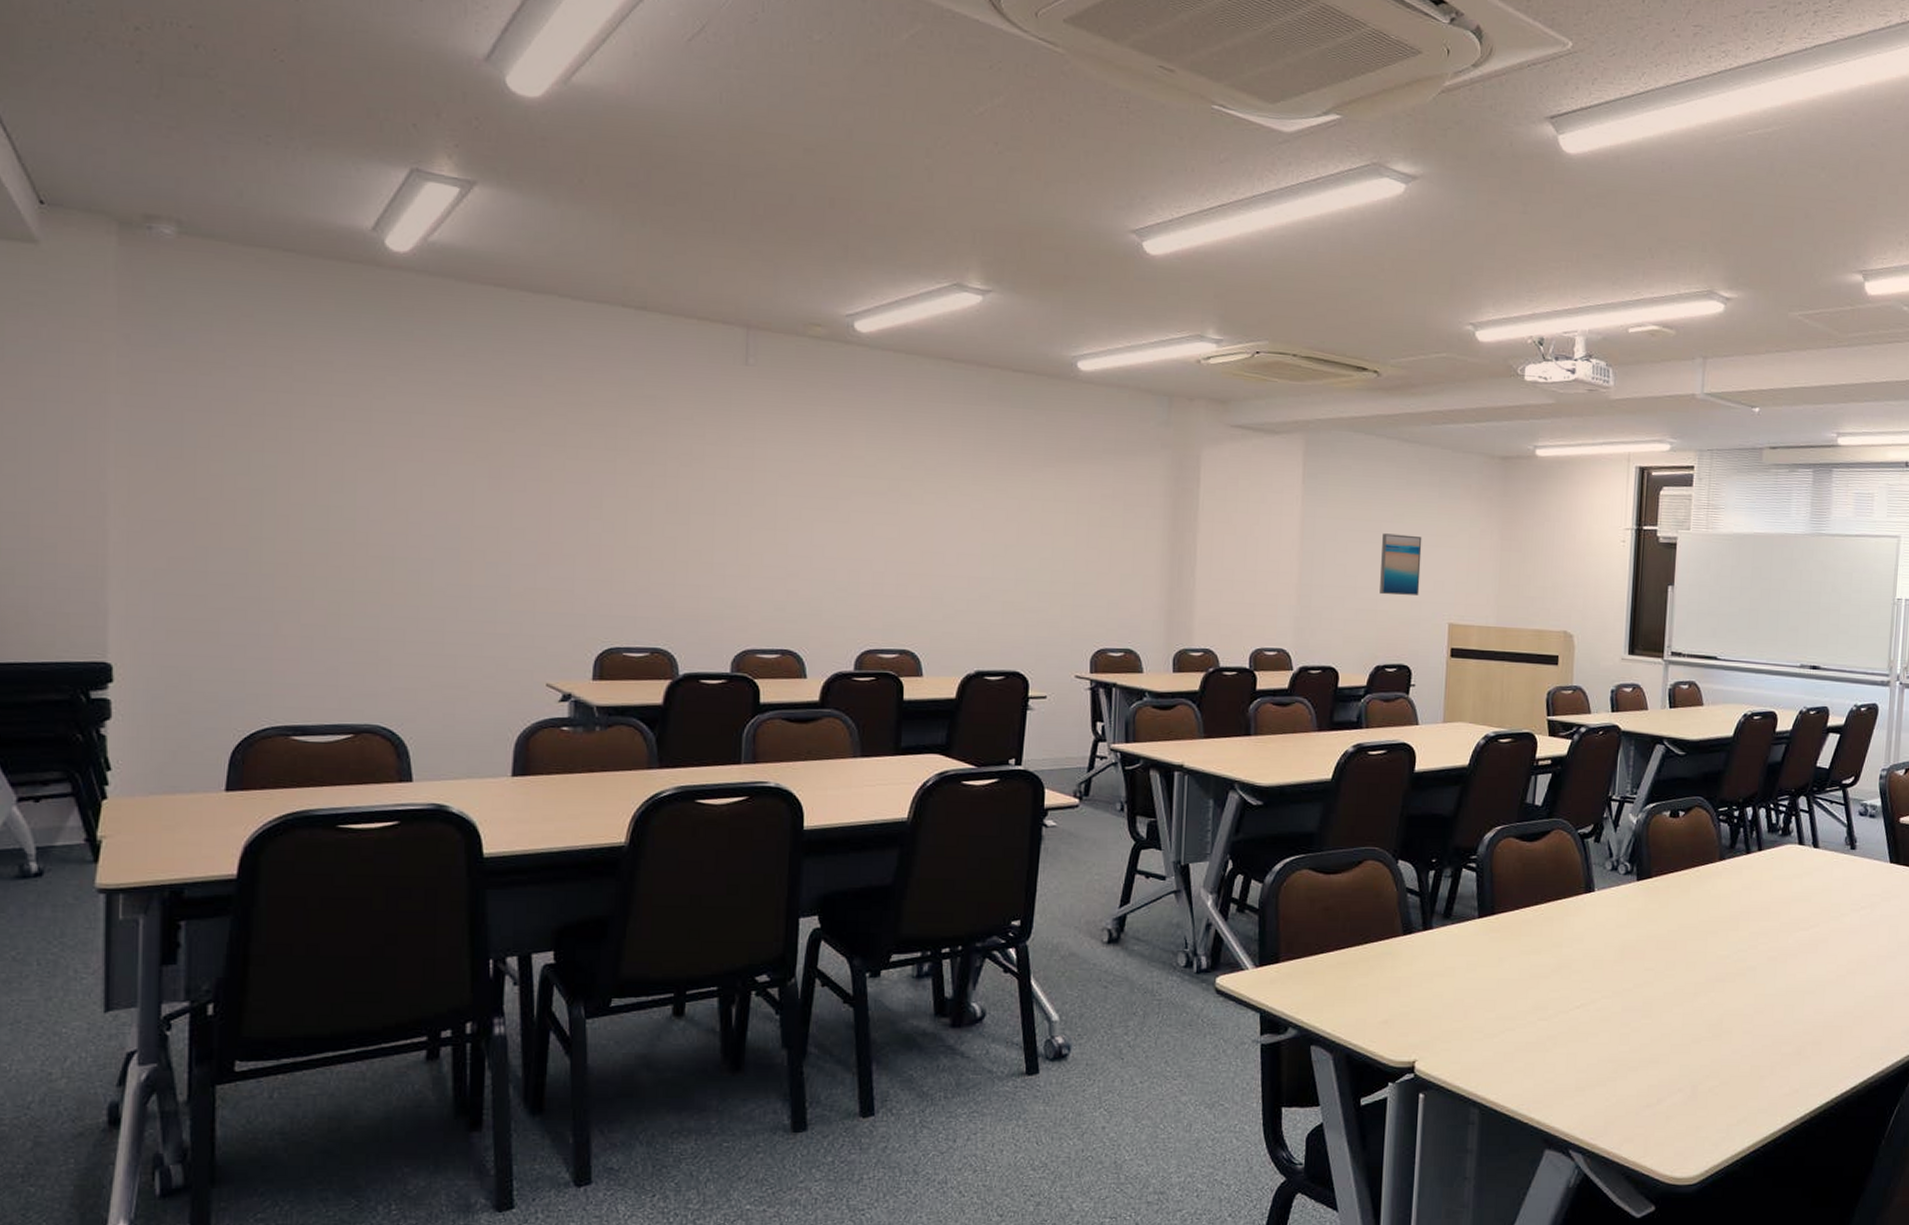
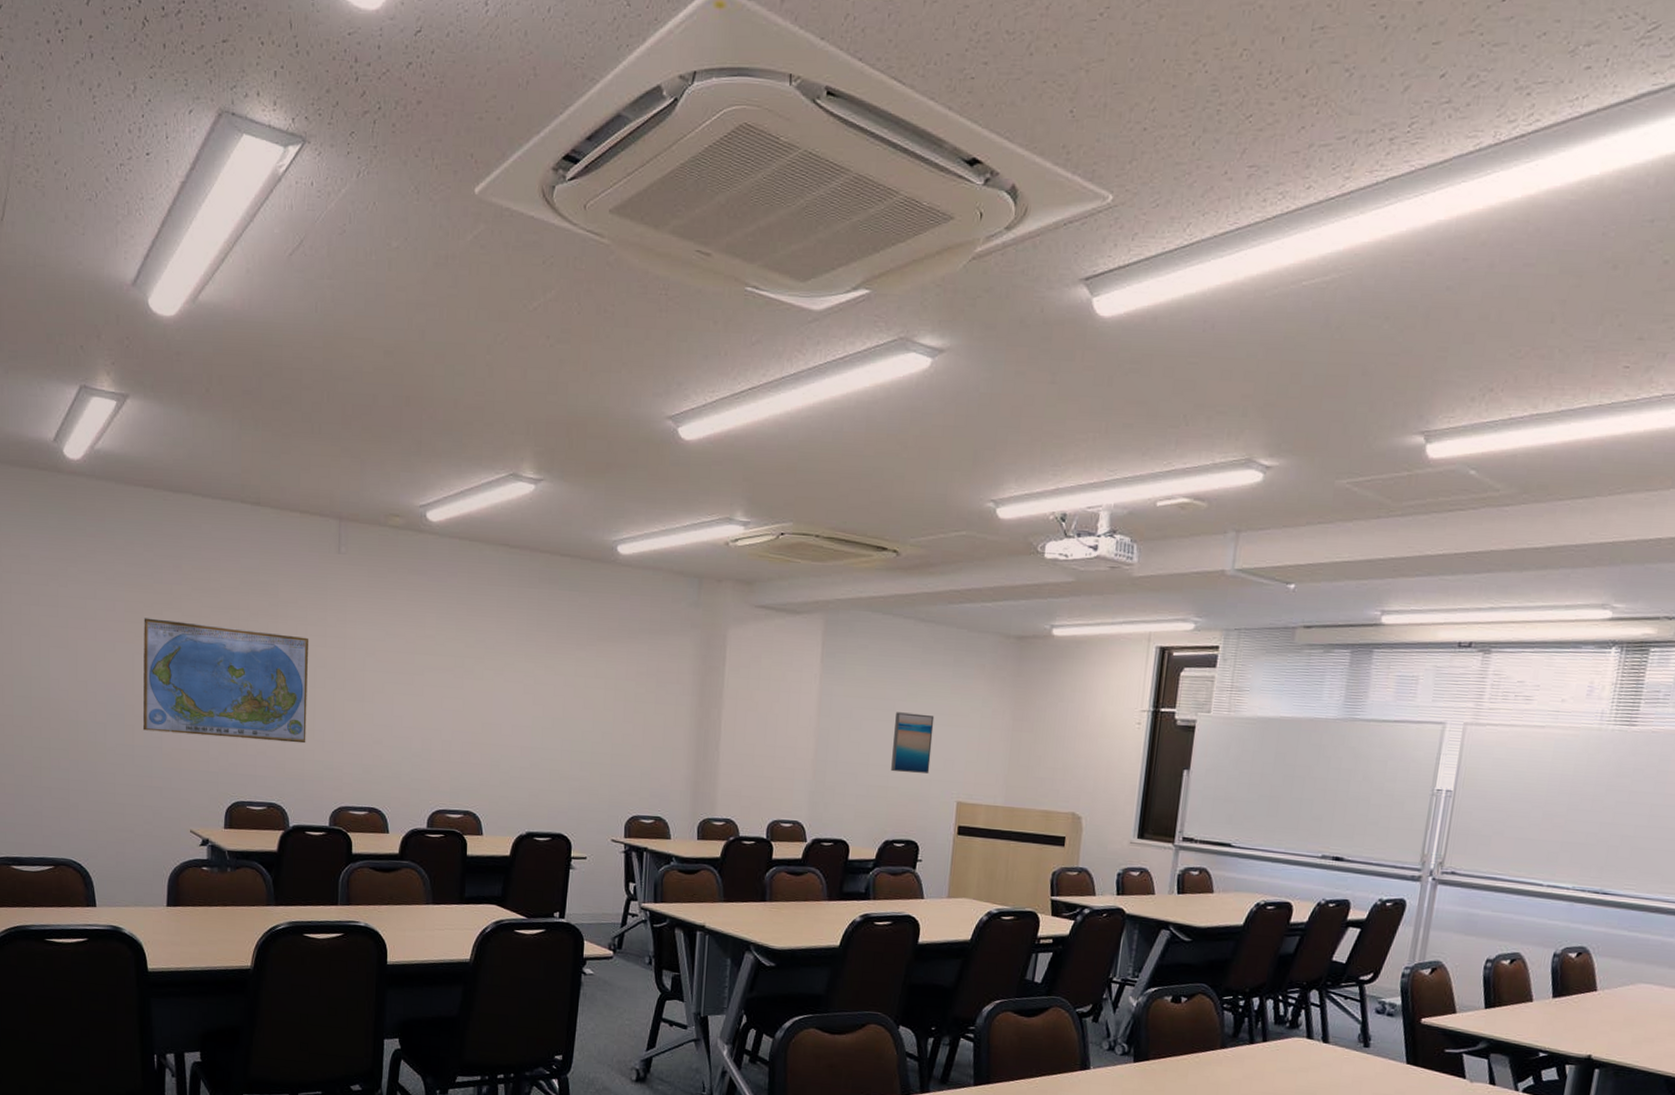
world map: none [484,435,708,579] -> present [142,618,309,744]

